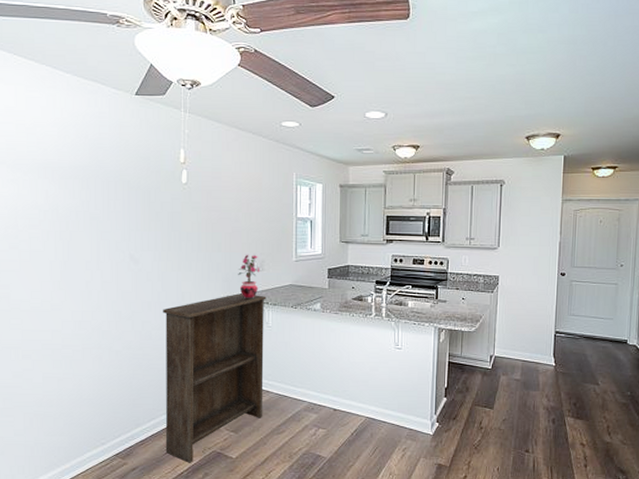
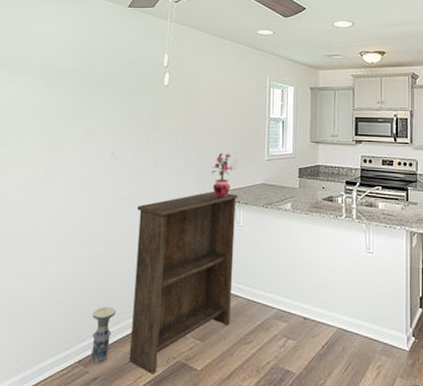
vase: none [125,405,149,457] -> present [91,306,116,365]

